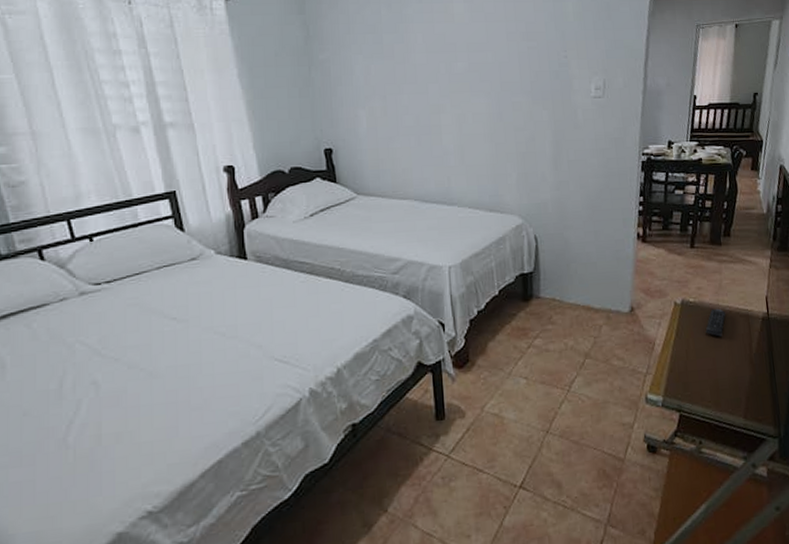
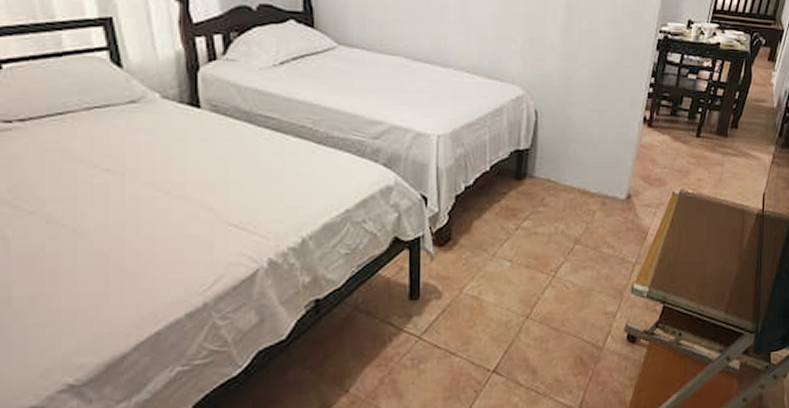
remote control: present [705,308,726,337] -> none [699,201,722,231]

